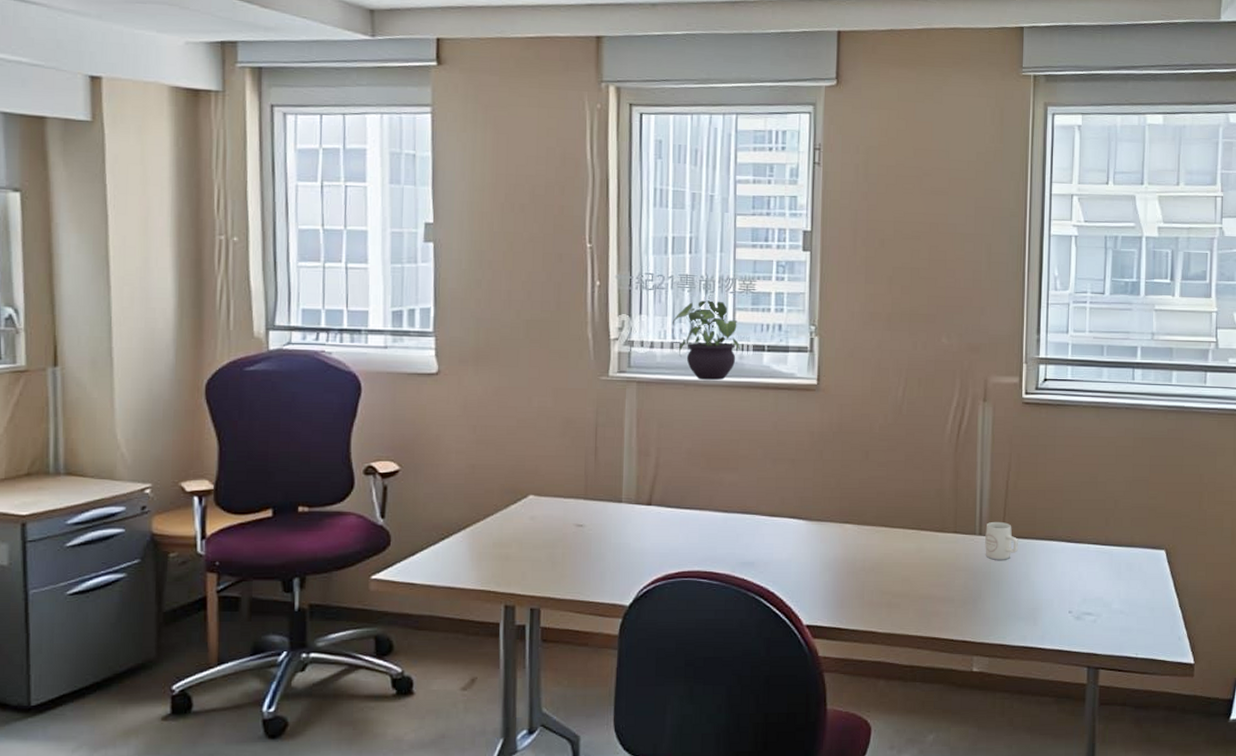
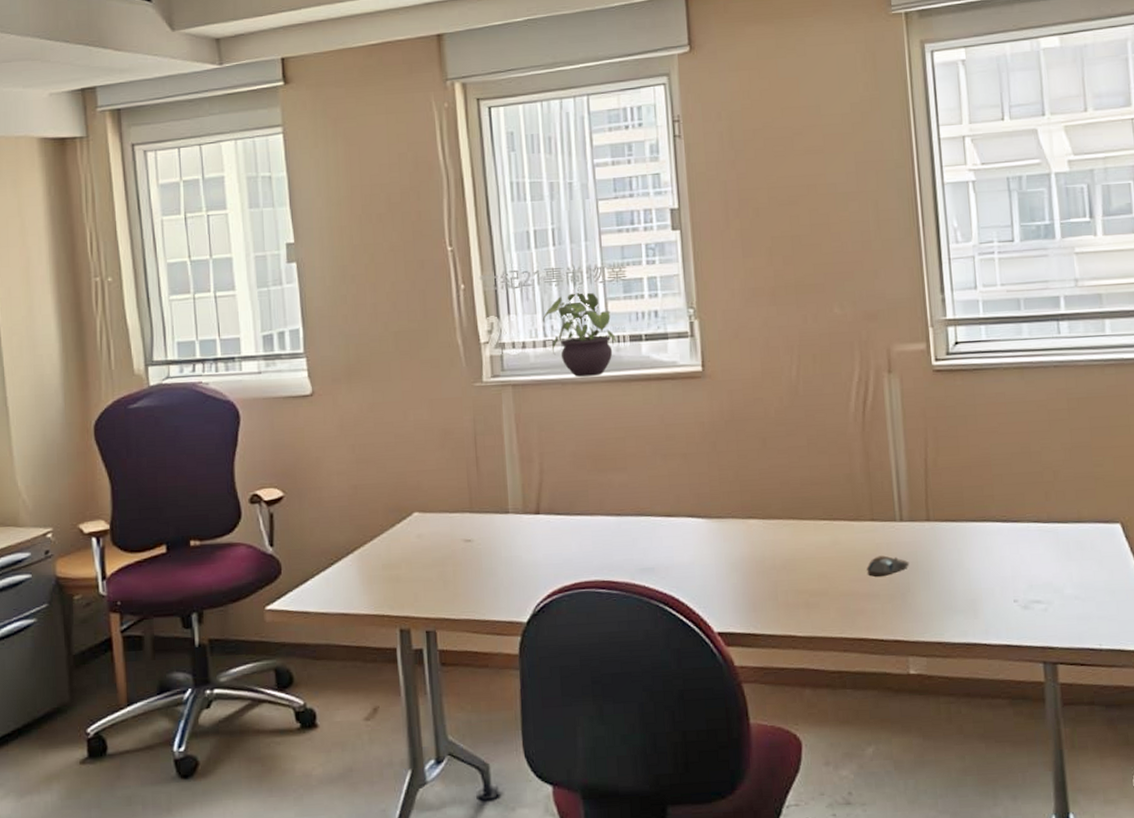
computer mouse: none [945,565,983,583] -> present [866,555,909,577]
mug: present [985,521,1018,560] -> none [906,504,947,548]

